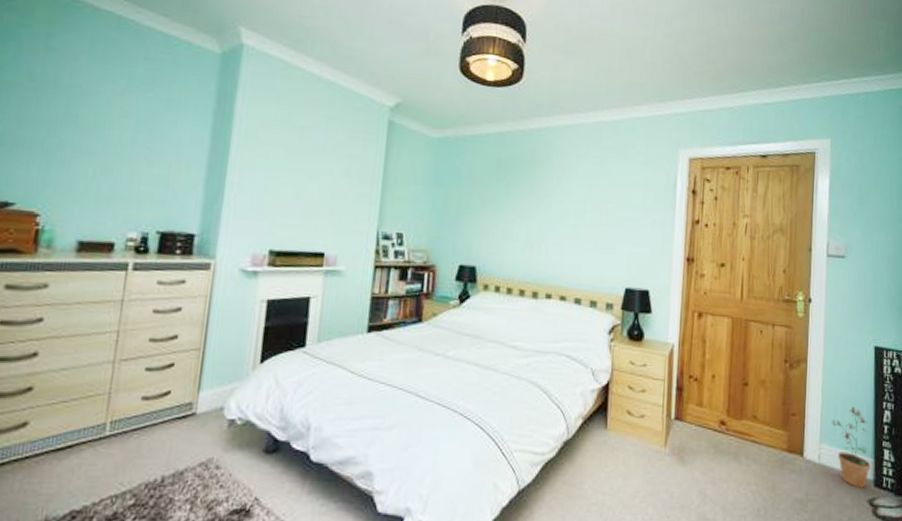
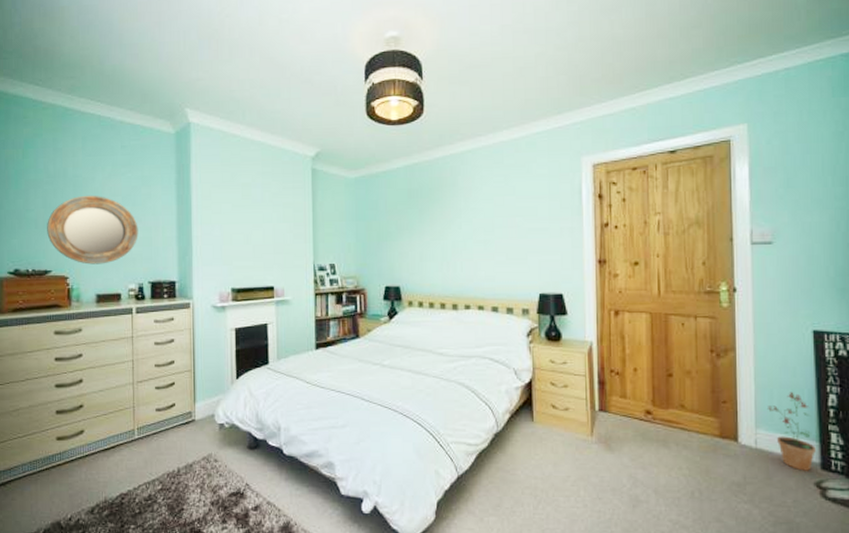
home mirror: none [16,111,153,203] -> present [47,195,139,265]

